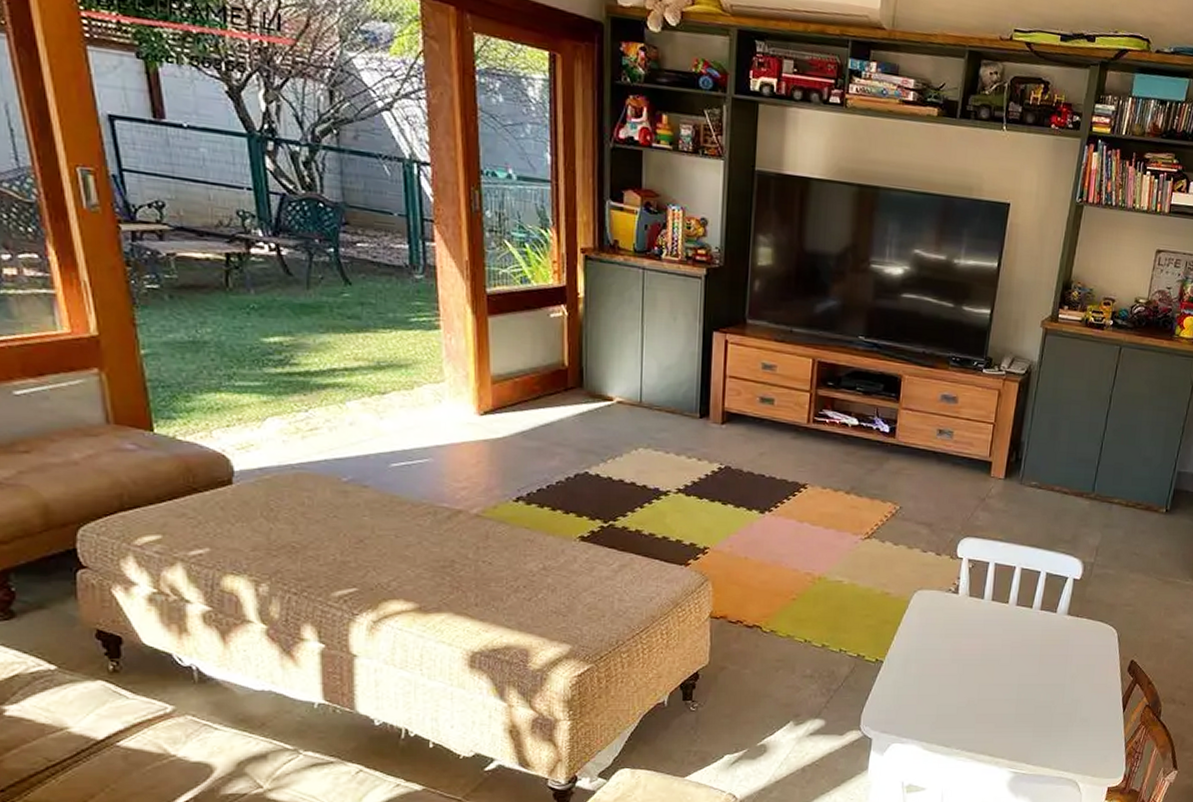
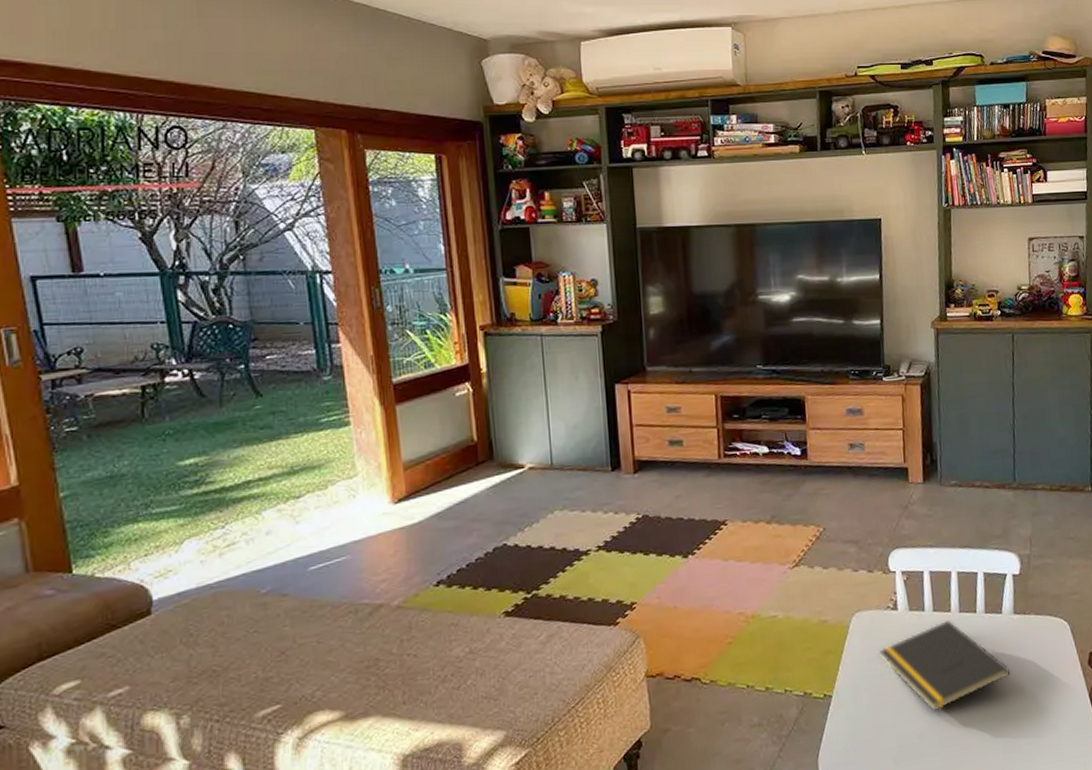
notepad: none [934,611,1054,690] -> present [879,620,1011,711]

